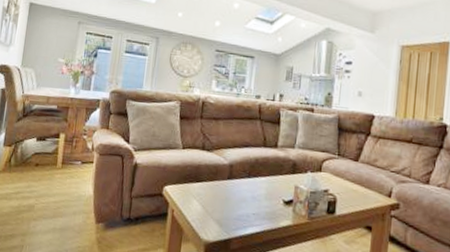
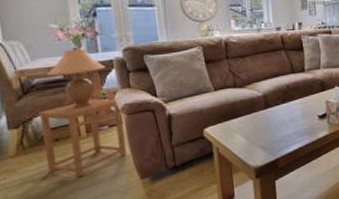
side table: none [23,133,97,206] -> present [38,98,127,177]
table lamp: none [45,81,92,140] -> present [46,46,105,109]

